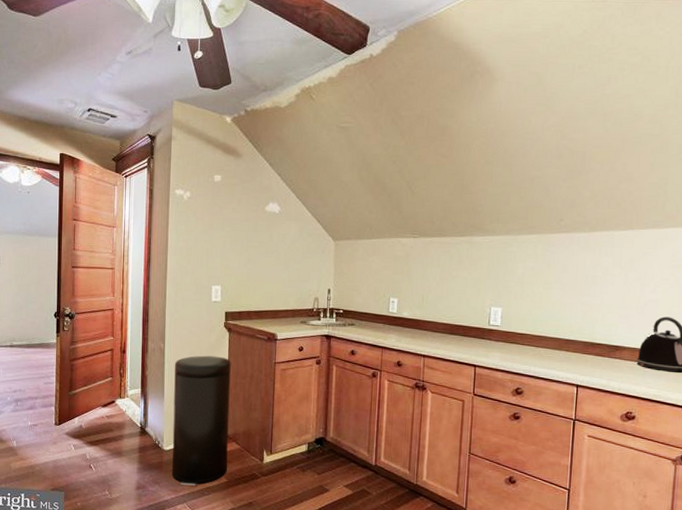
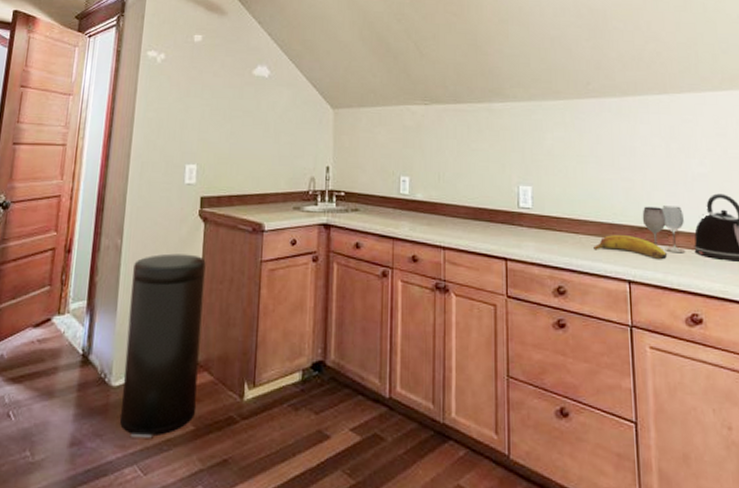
fruit: none [550,348,612,370] -> present [593,234,667,260]
wineglass: none [595,326,633,365] -> present [642,205,686,254]

